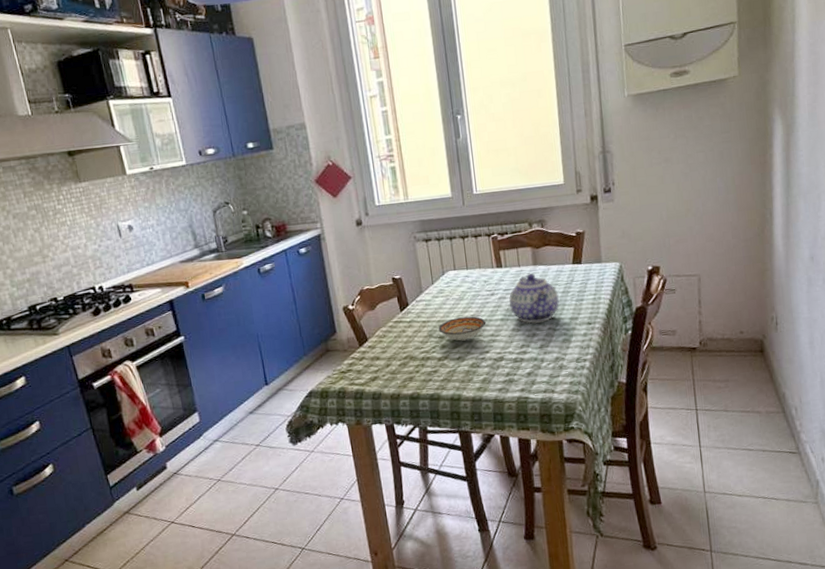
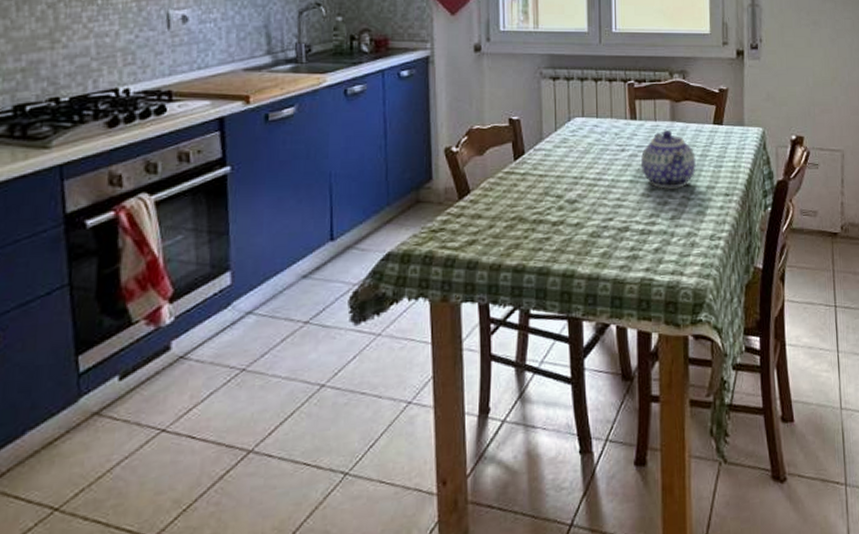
bowl: present [438,316,486,341] -> none [557,174,613,203]

